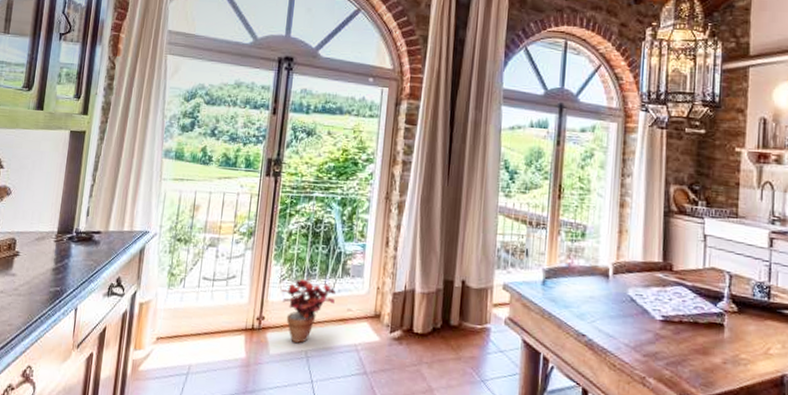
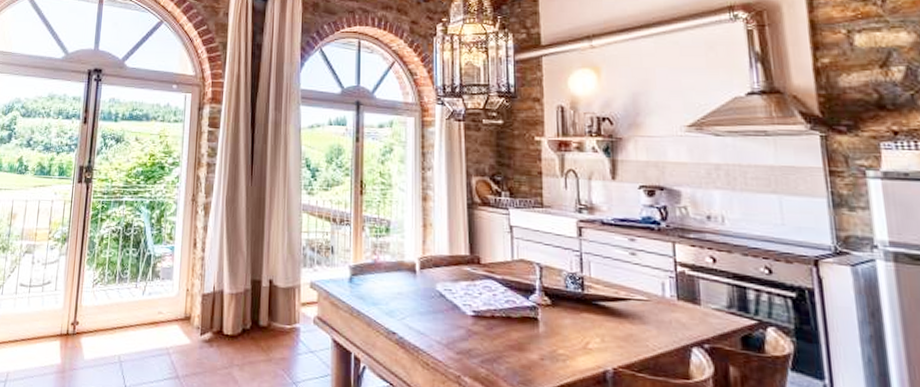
potted plant: present [281,278,337,343] -> none [94,281,148,348]

